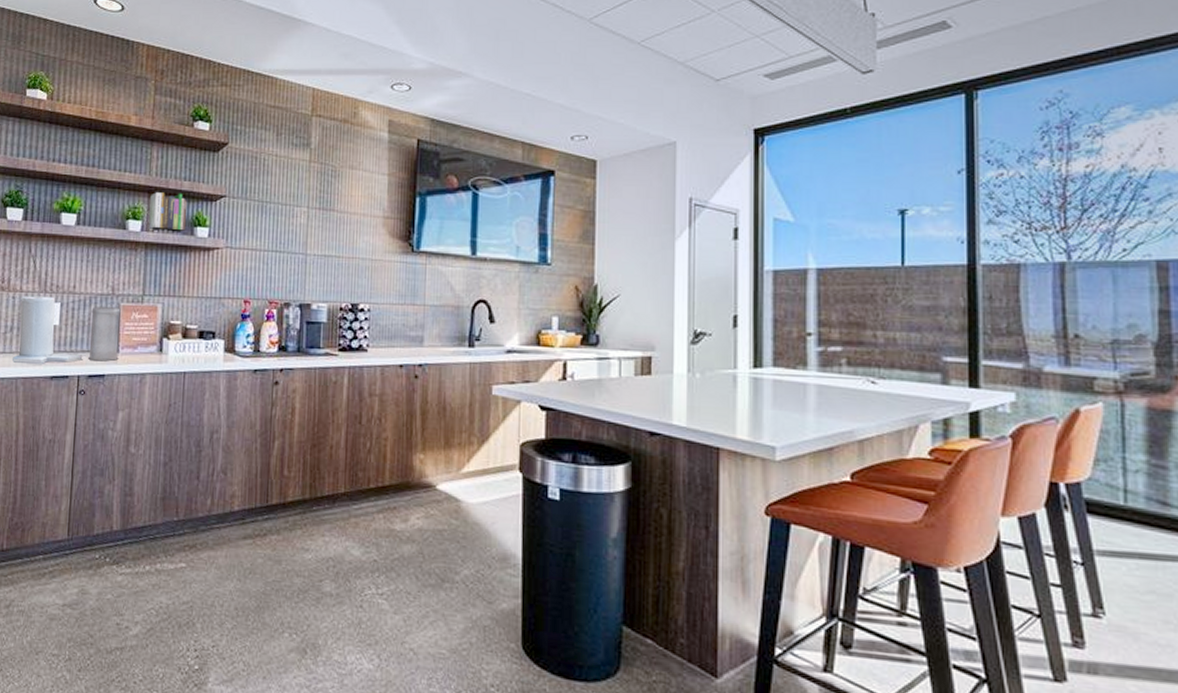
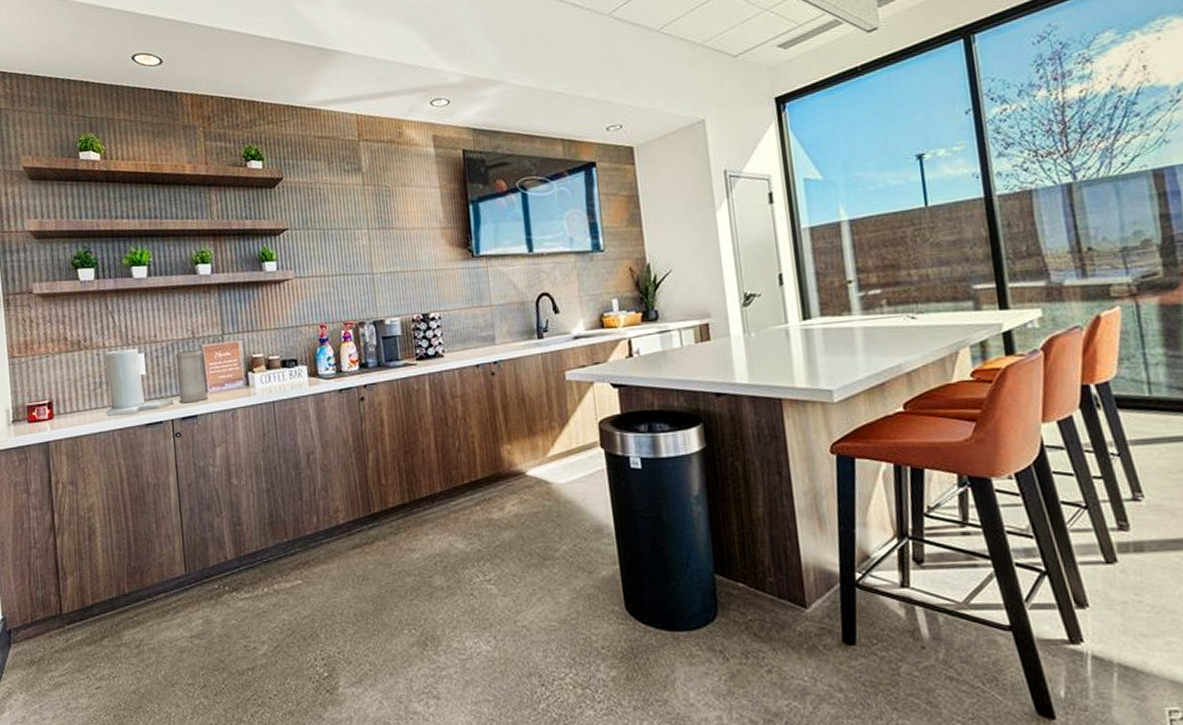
books: present [148,192,187,232] -> none [215,231,255,272]

